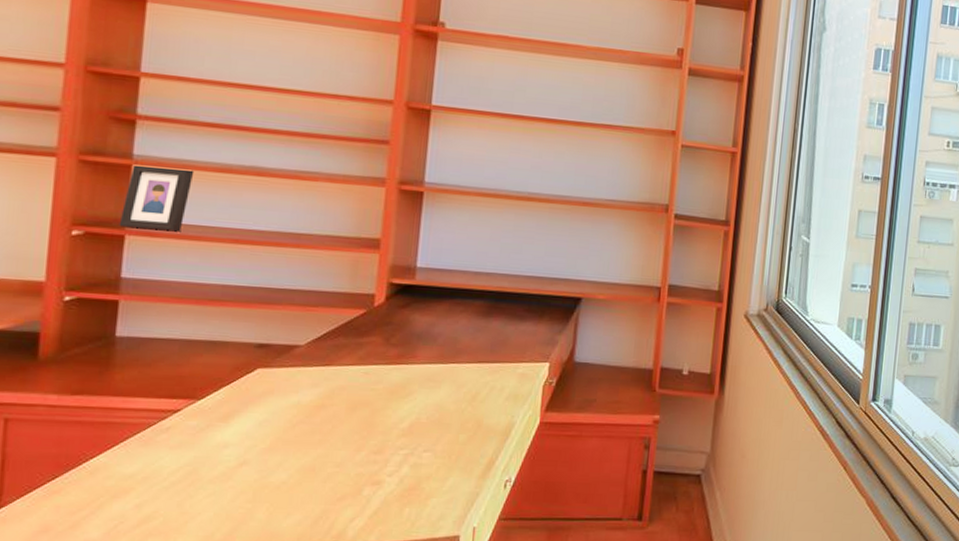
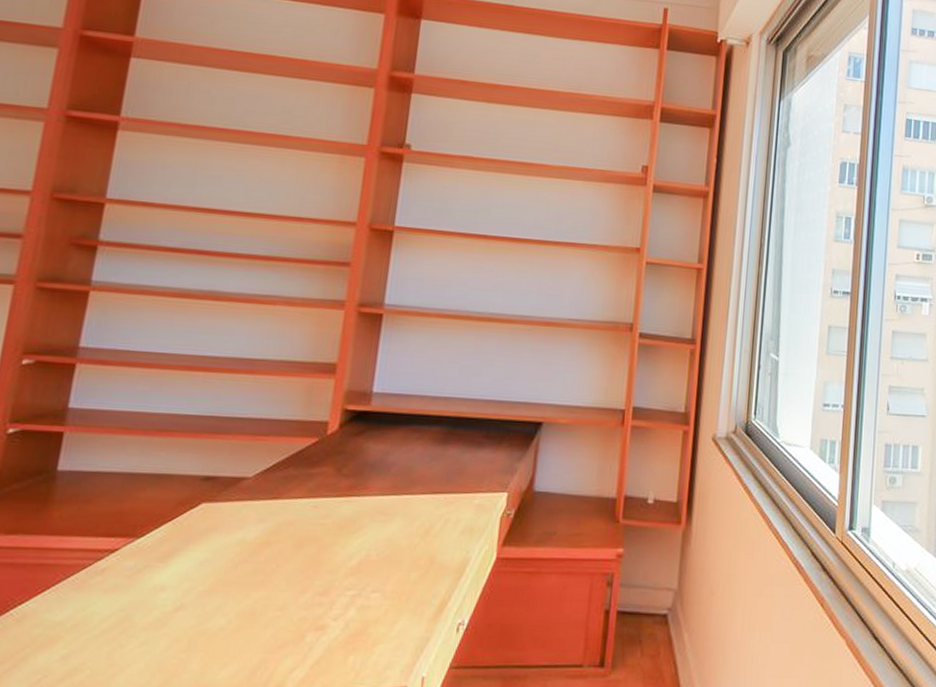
picture frame: present [119,163,195,232] -> none [71,289,152,360]

